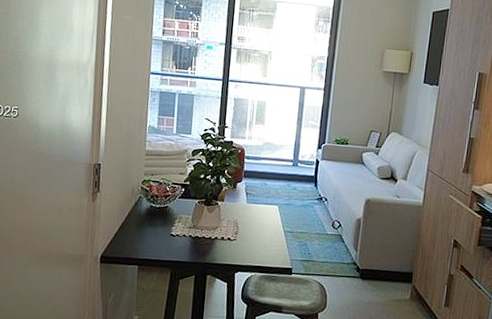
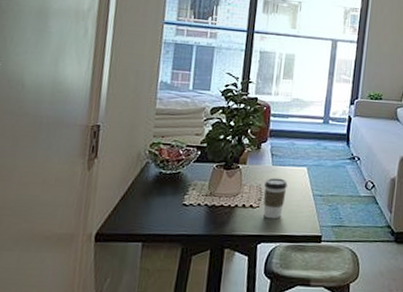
coffee cup: none [239,214,261,252] -> present [263,177,288,219]

